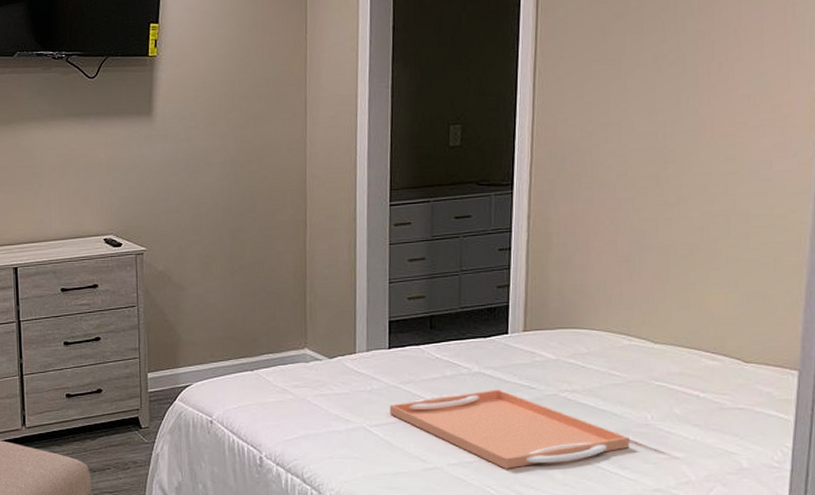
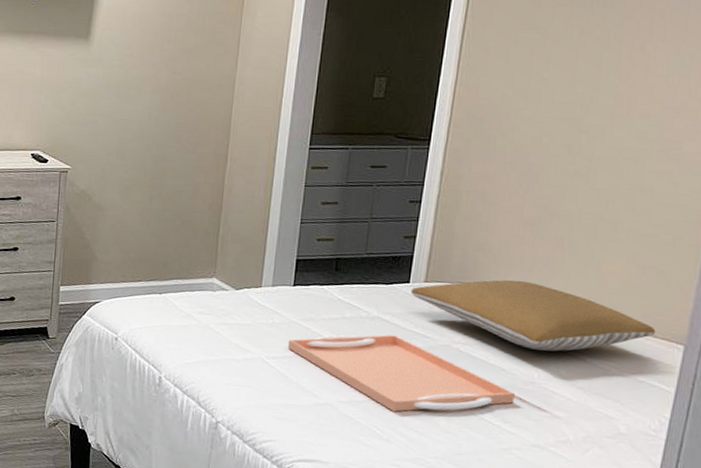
pillow: none [510,320,767,390] -> present [410,280,656,352]

